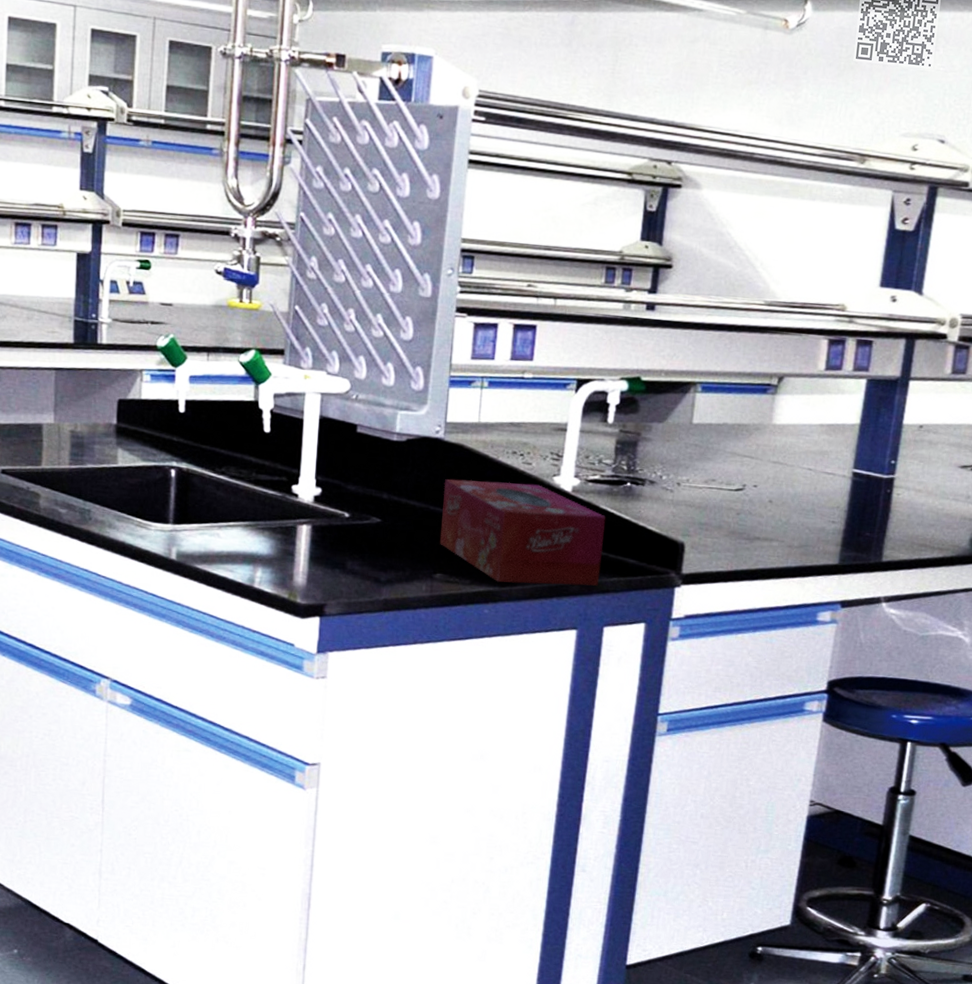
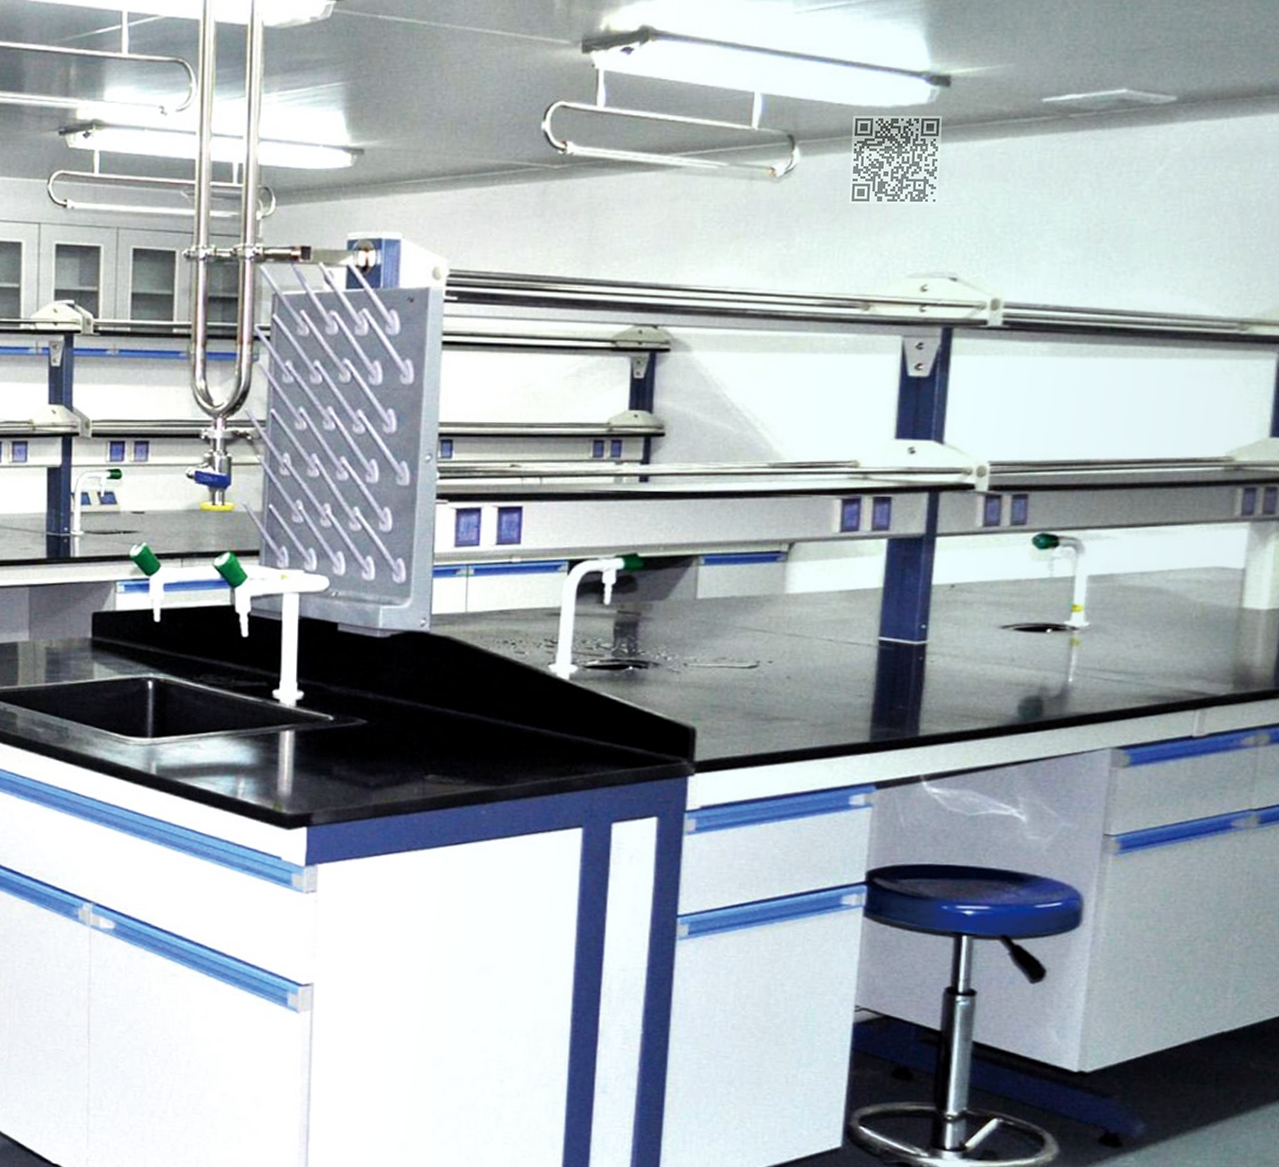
tissue box: present [439,479,606,586] -> none [429,673,608,781]

